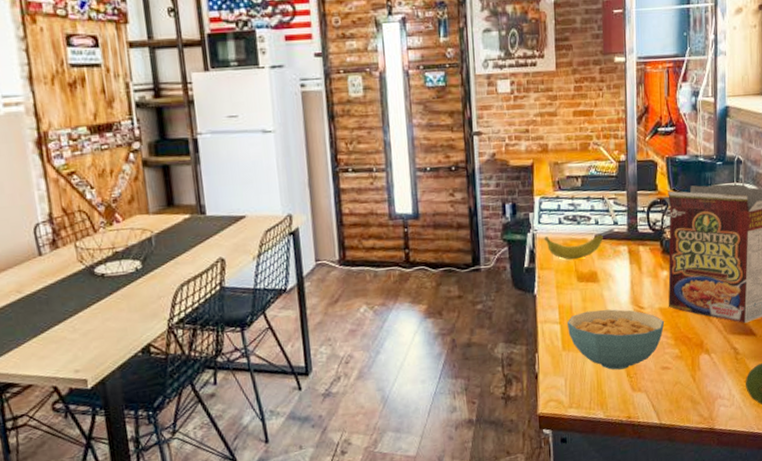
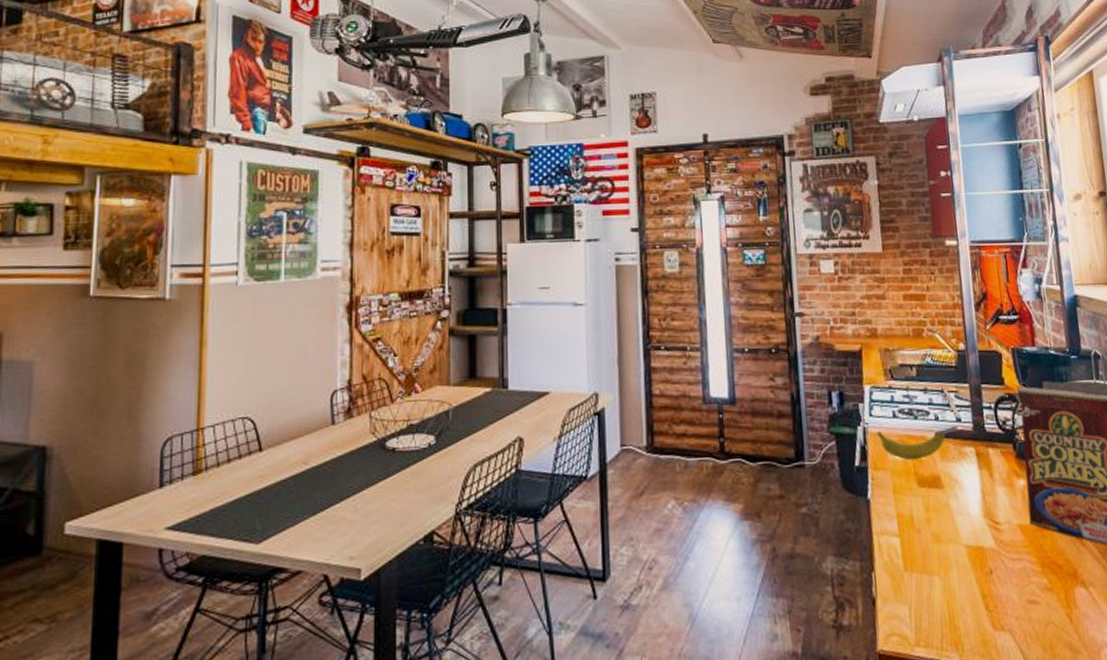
cereal bowl: present [567,309,665,370] -> none [907,522,1027,600]

